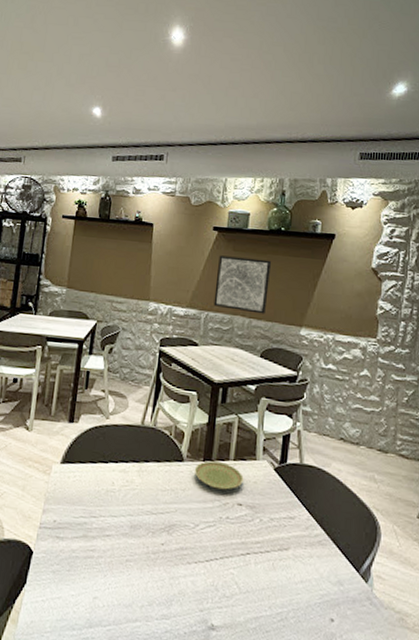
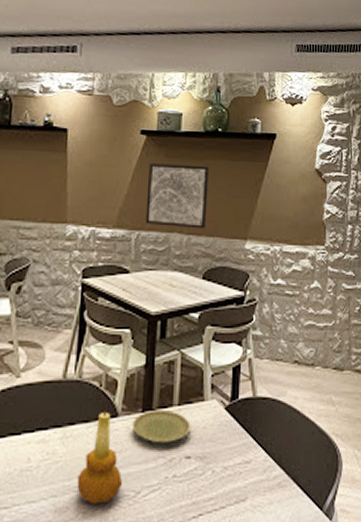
candle holder: none [148,455,185,529] -> present [76,411,122,505]

